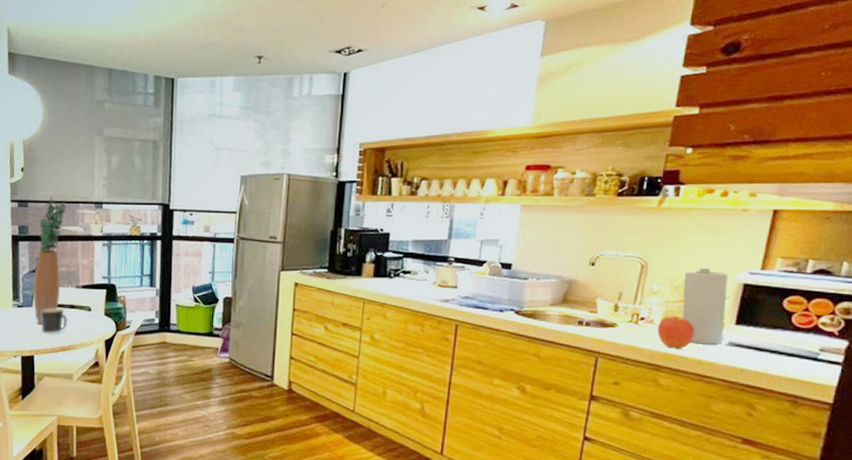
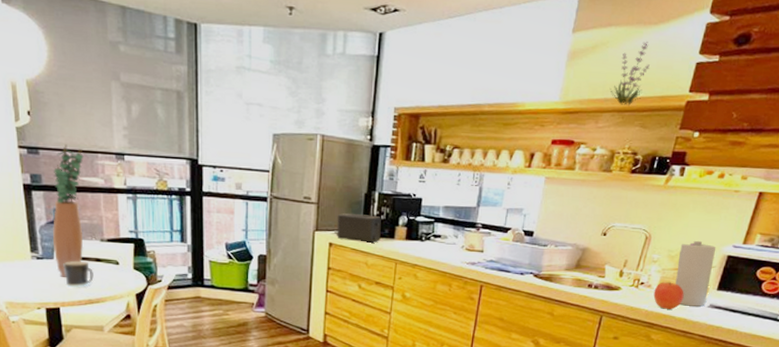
toaster: none [302,251,348,281] -> present [337,213,381,243]
plant: none [585,59,628,126] -> present [609,41,650,107]

